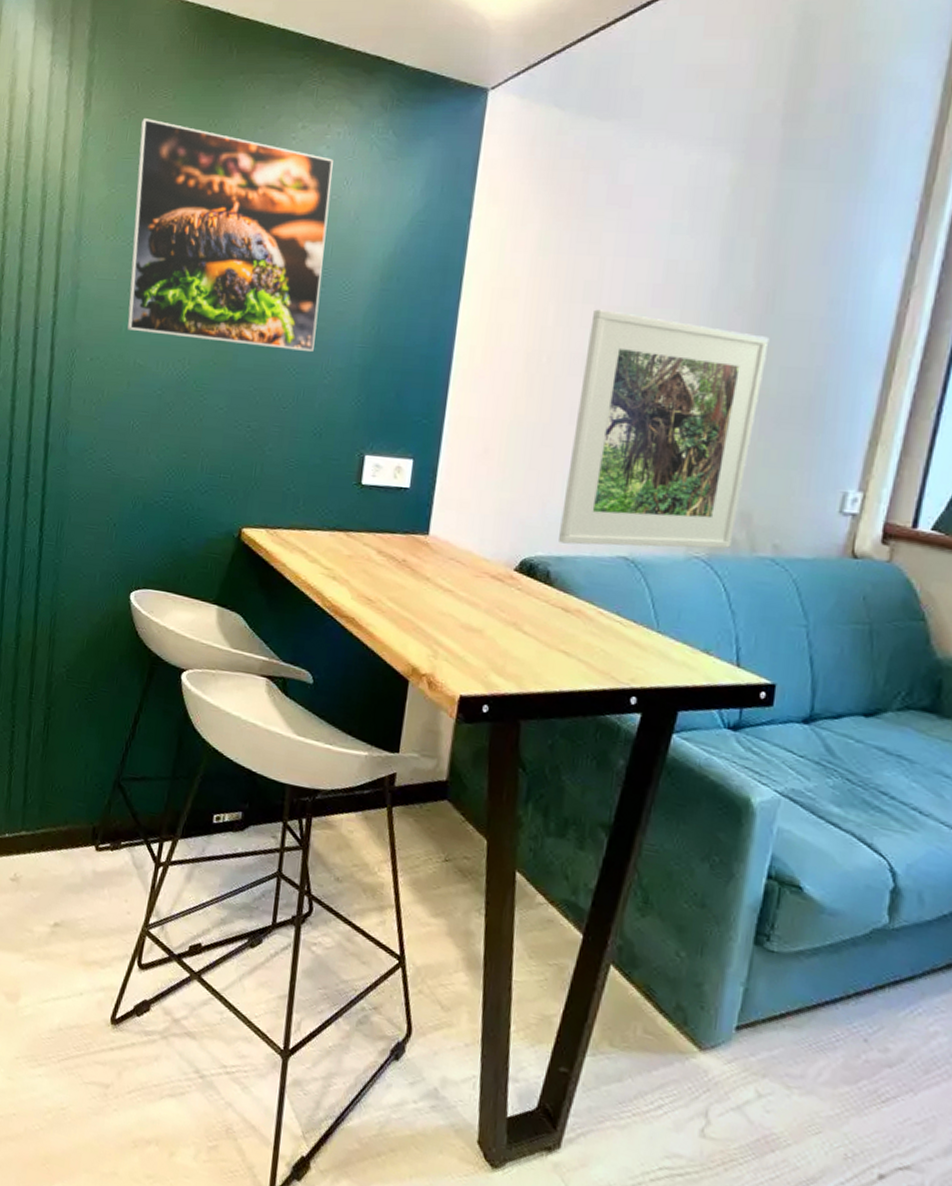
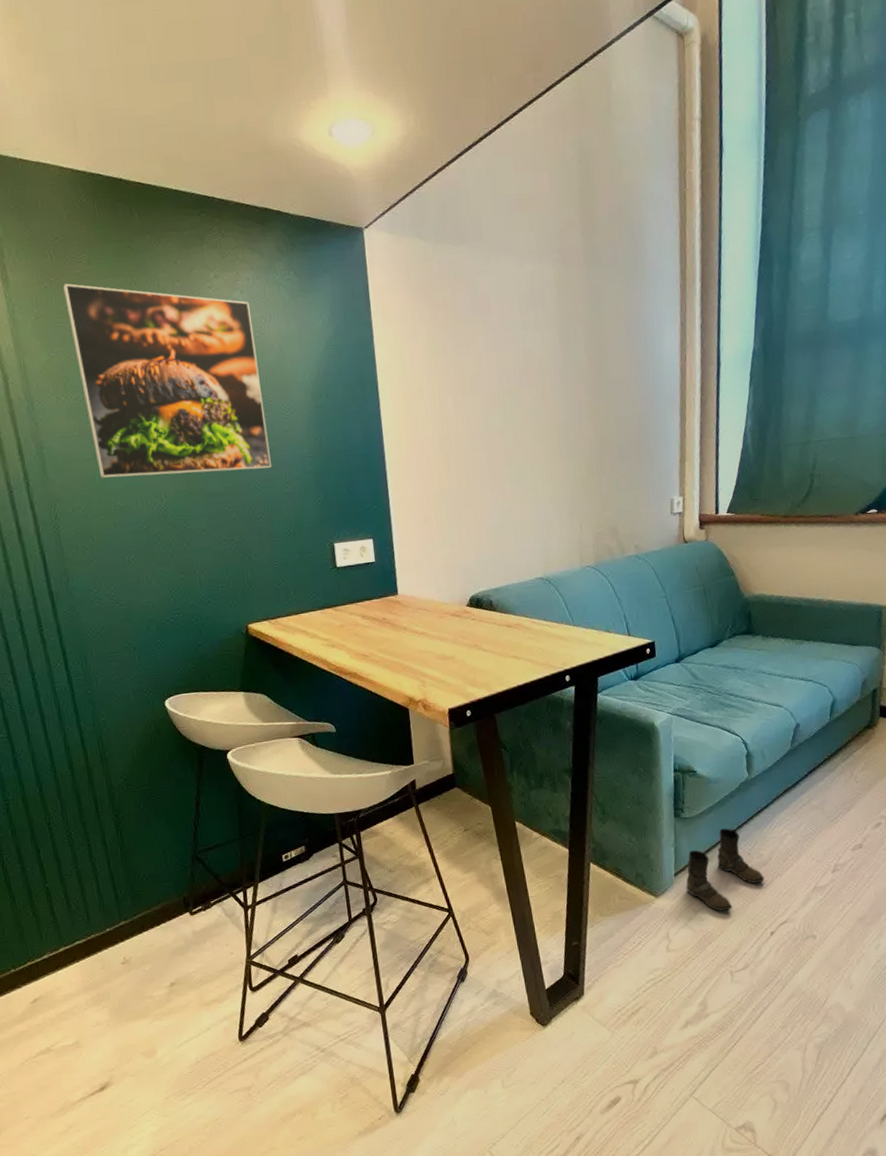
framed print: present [559,309,770,549] -> none [481,395,609,578]
boots: none [750,986,885,1114] -> present [686,828,764,912]

